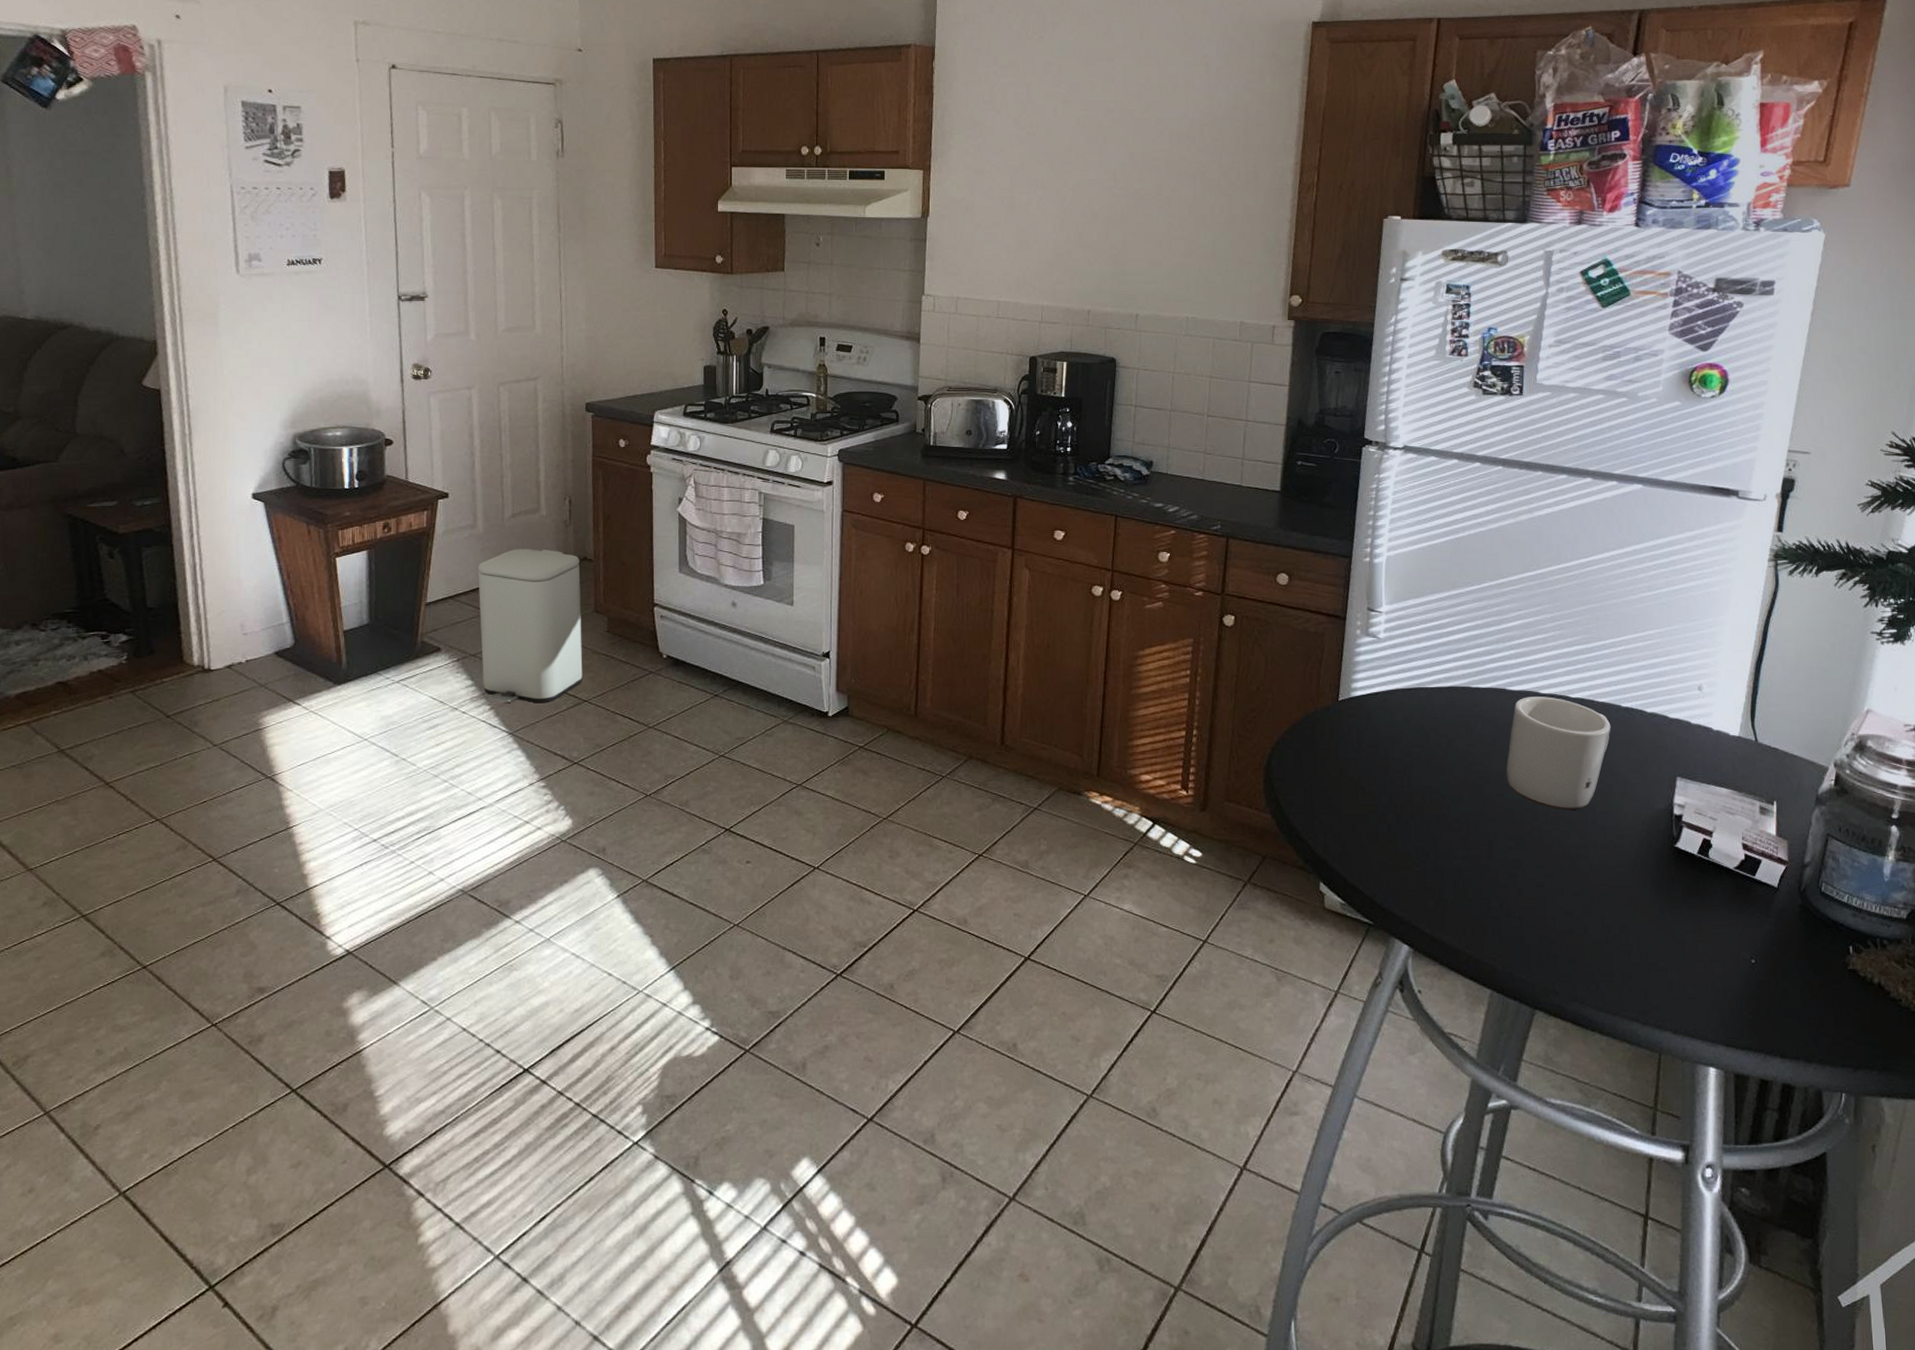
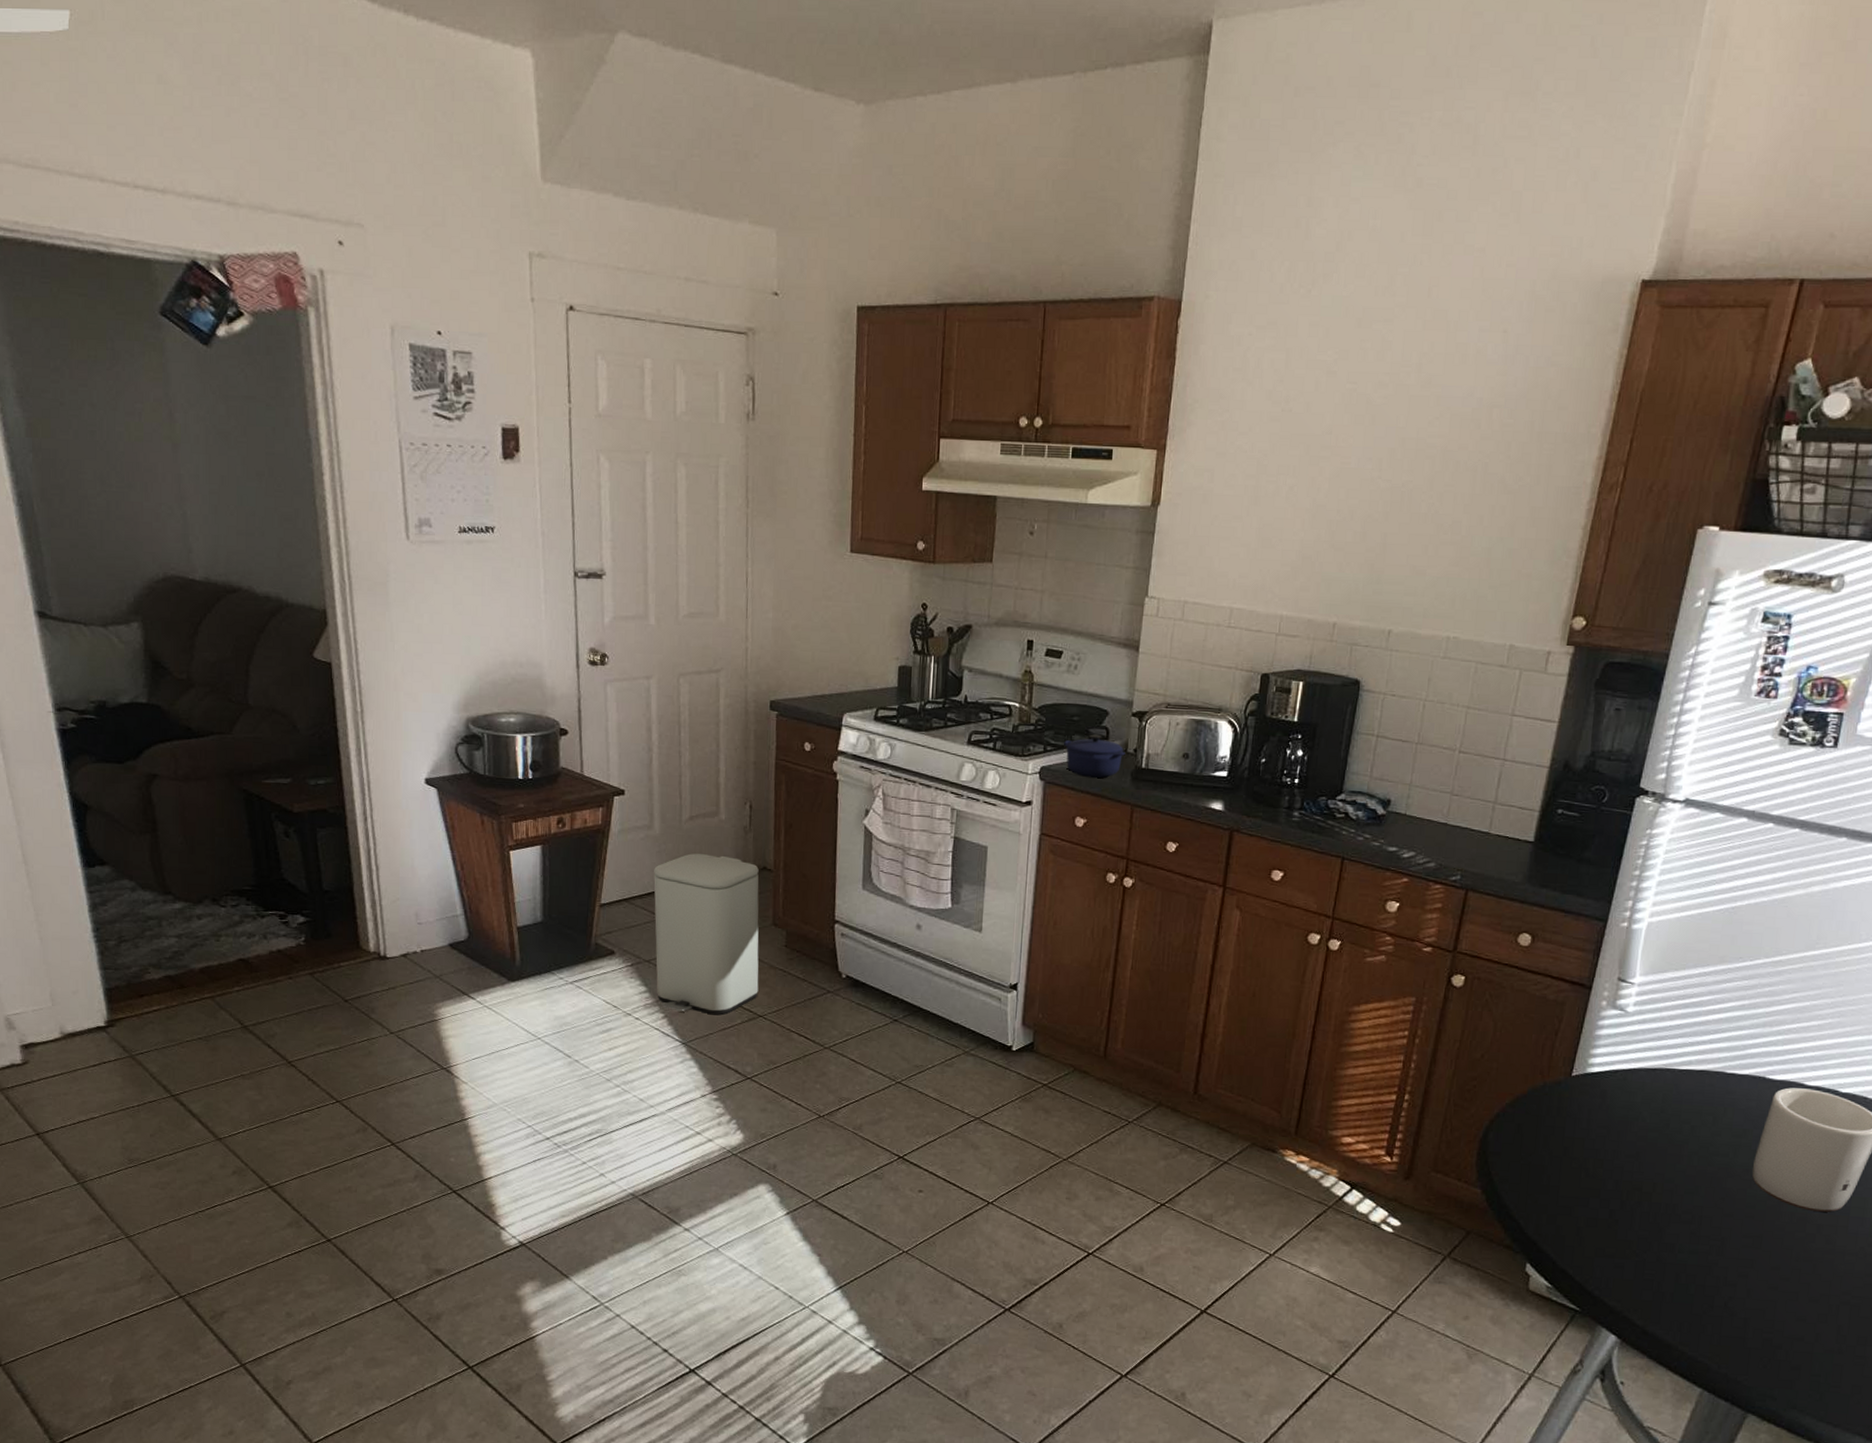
cooking pot: none [859,418,914,457] -> present [1064,734,1125,779]

